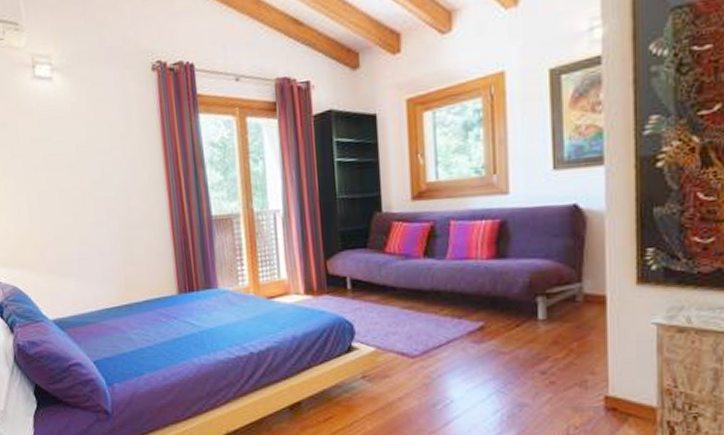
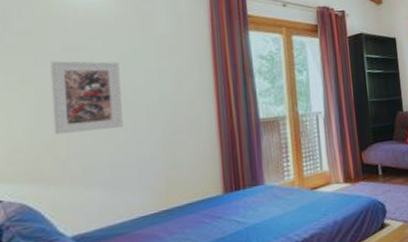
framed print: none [23,152,86,225] -> present [50,61,123,135]

